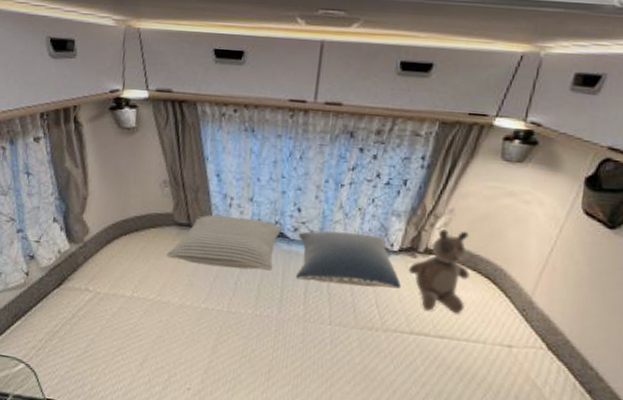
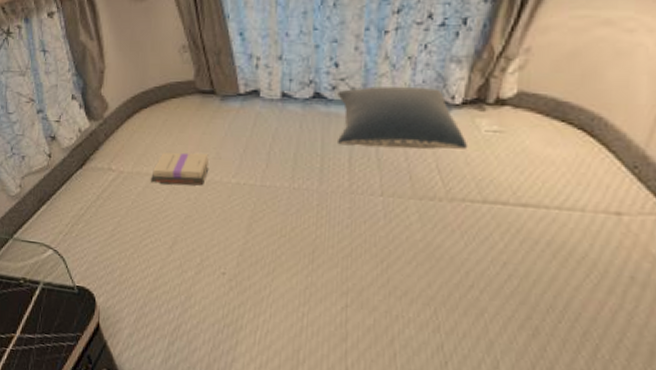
books: none [126,277,182,309] -> present [151,152,209,186]
pillow: present [166,214,282,271] -> none [191,78,317,137]
stuffed animal: present [408,229,470,313] -> none [475,74,557,175]

